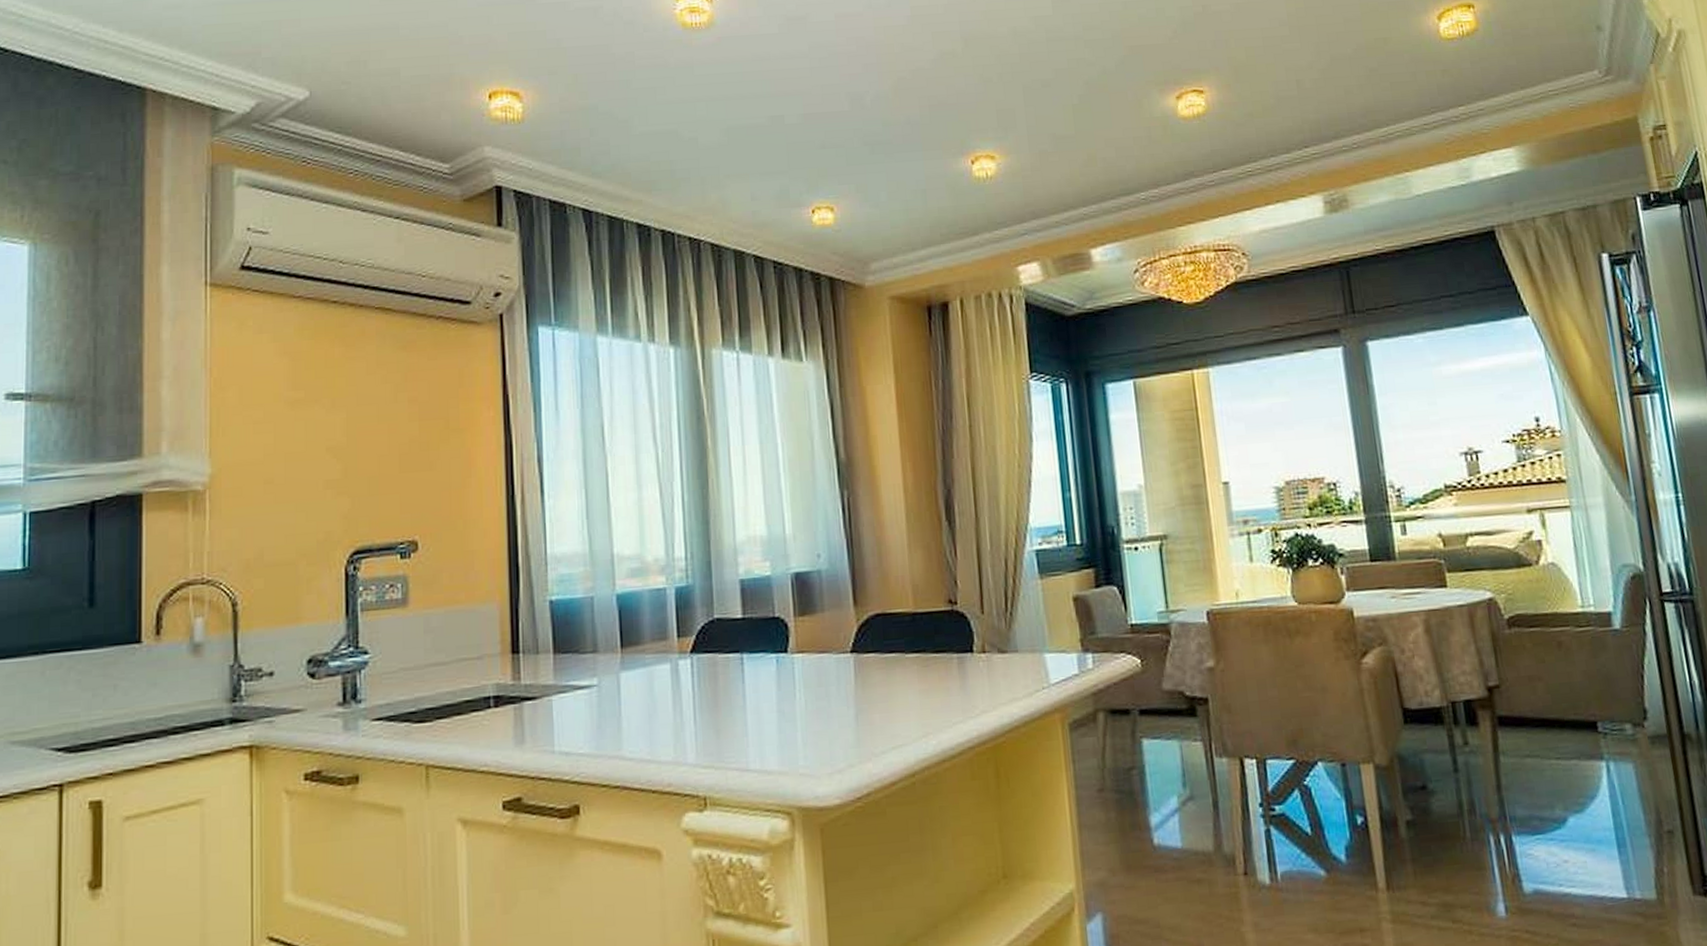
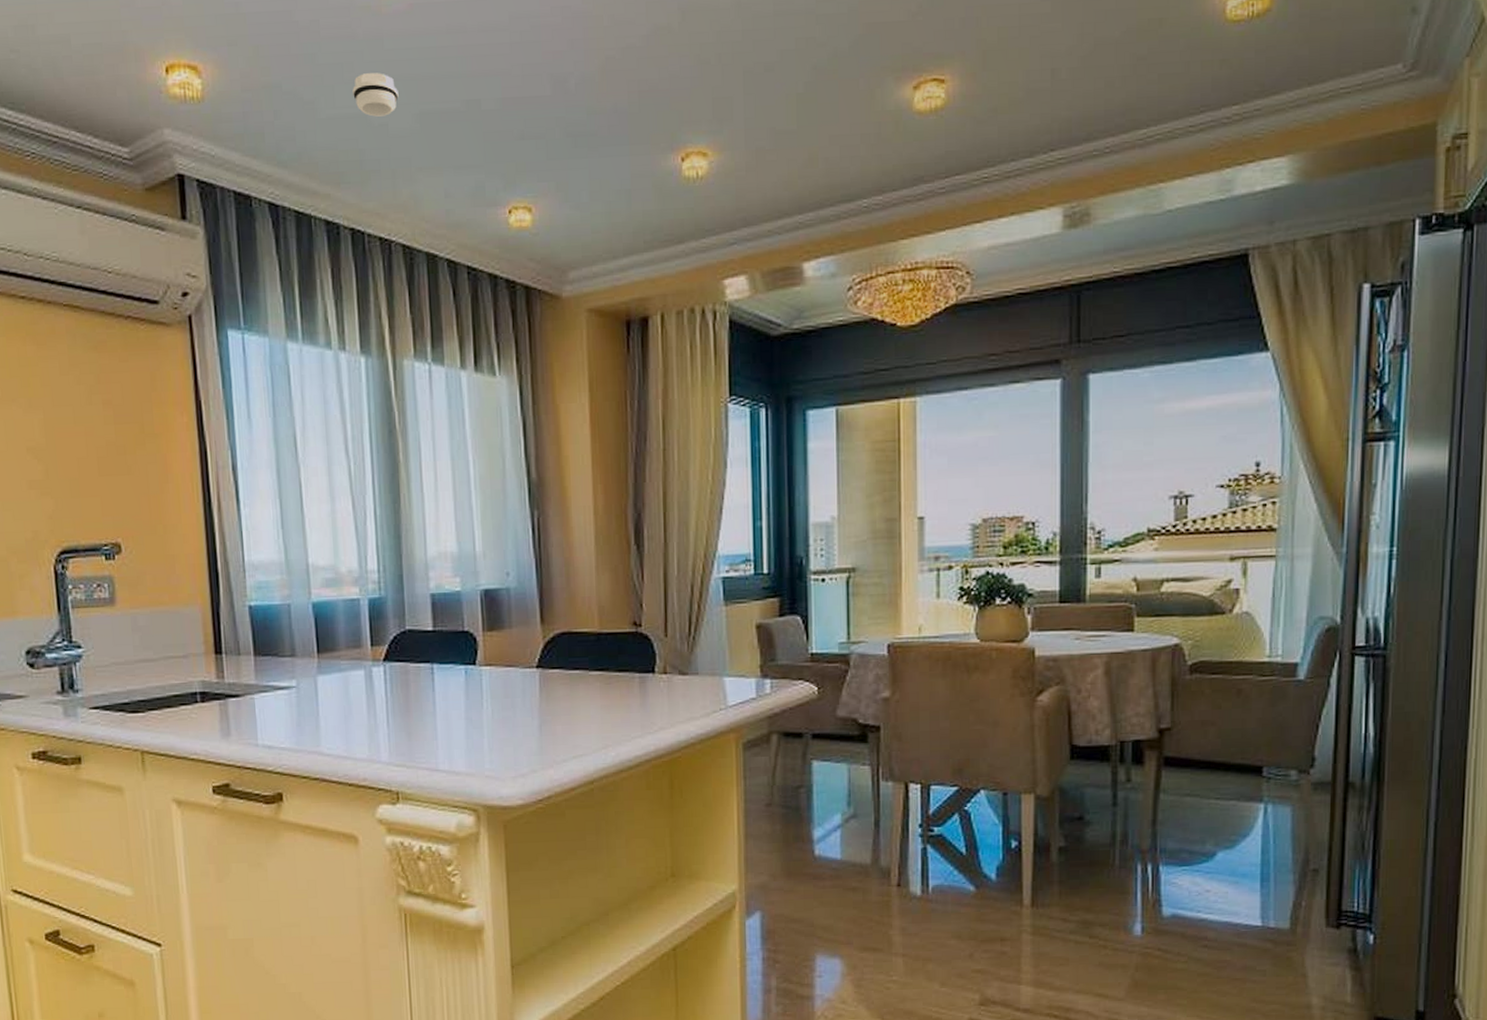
smoke detector: none [664,95,708,132] -> present [352,73,399,117]

